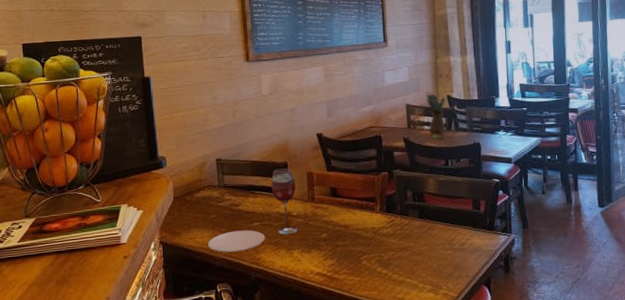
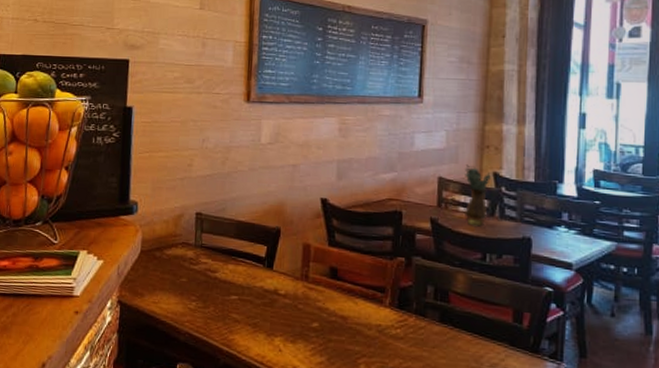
plate: present [208,230,266,253] -> none [173,301,243,329]
wineglass: present [270,168,298,235] -> none [257,234,288,317]

